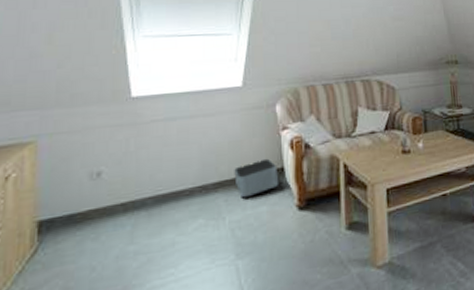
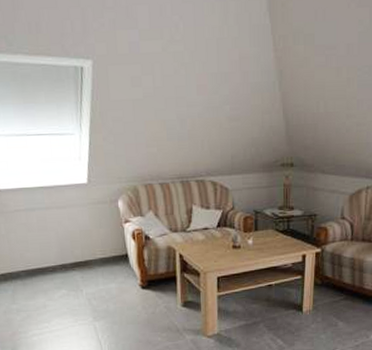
storage bin: present [234,158,279,198] -> none [86,246,125,276]

